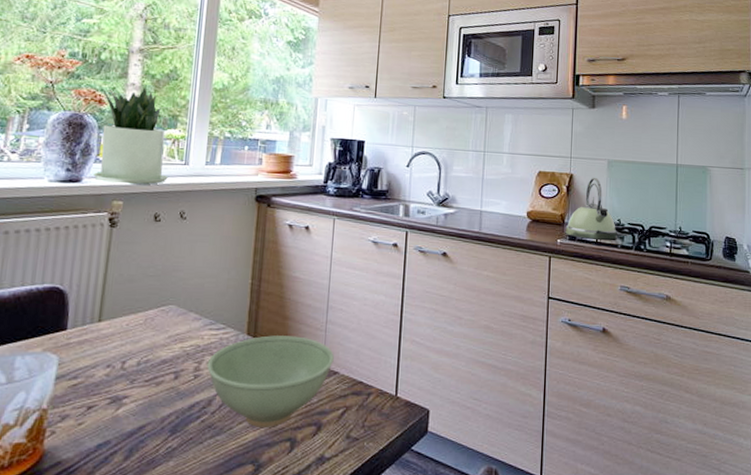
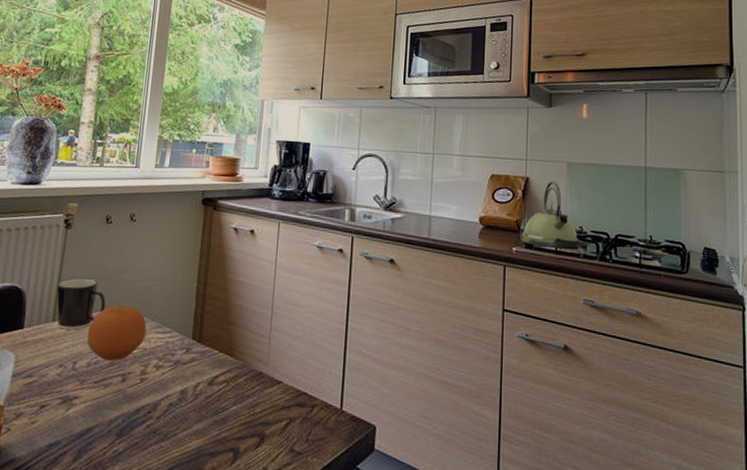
planter: present [93,86,168,185] -> none [51,91,120,187]
mug: none [102,277,156,330] -> present [56,277,106,330]
fruit: none [136,303,200,359] -> present [86,304,147,361]
bowl: present [207,335,334,427] -> none [153,341,278,436]

